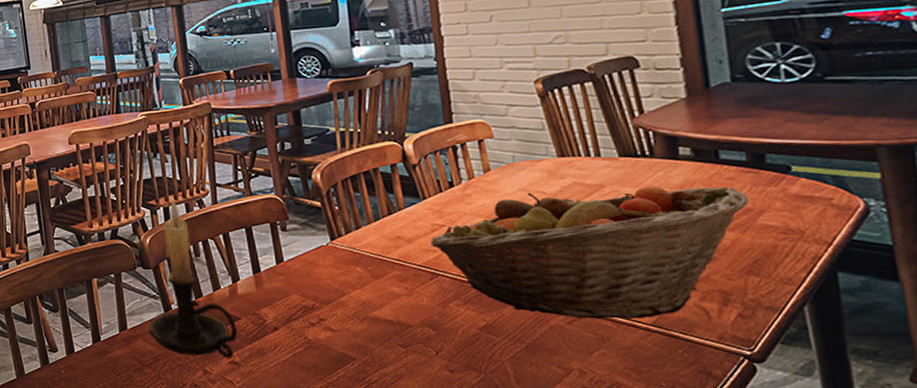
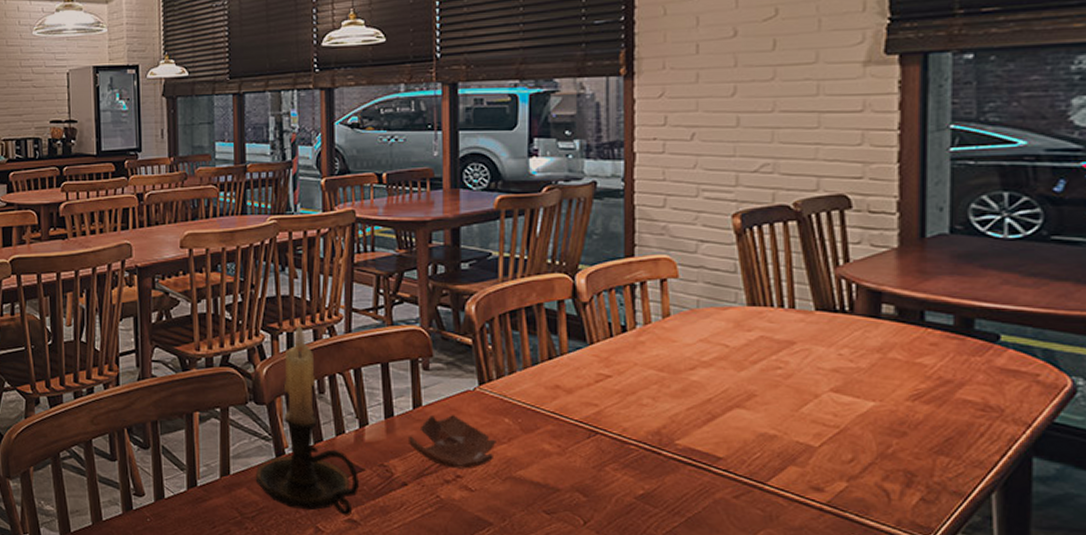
pottery: none [275,267,351,313] -> present [409,415,496,469]
fruit basket: present [430,186,750,319] -> none [592,344,951,497]

